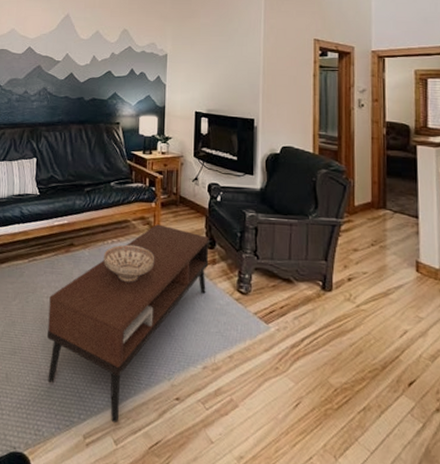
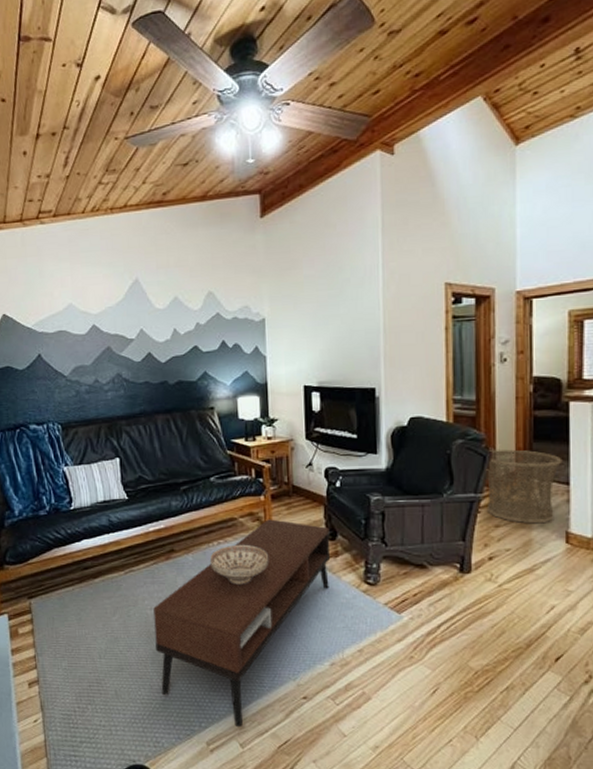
basket: none [345,181,412,252] -> present [485,449,563,524]

